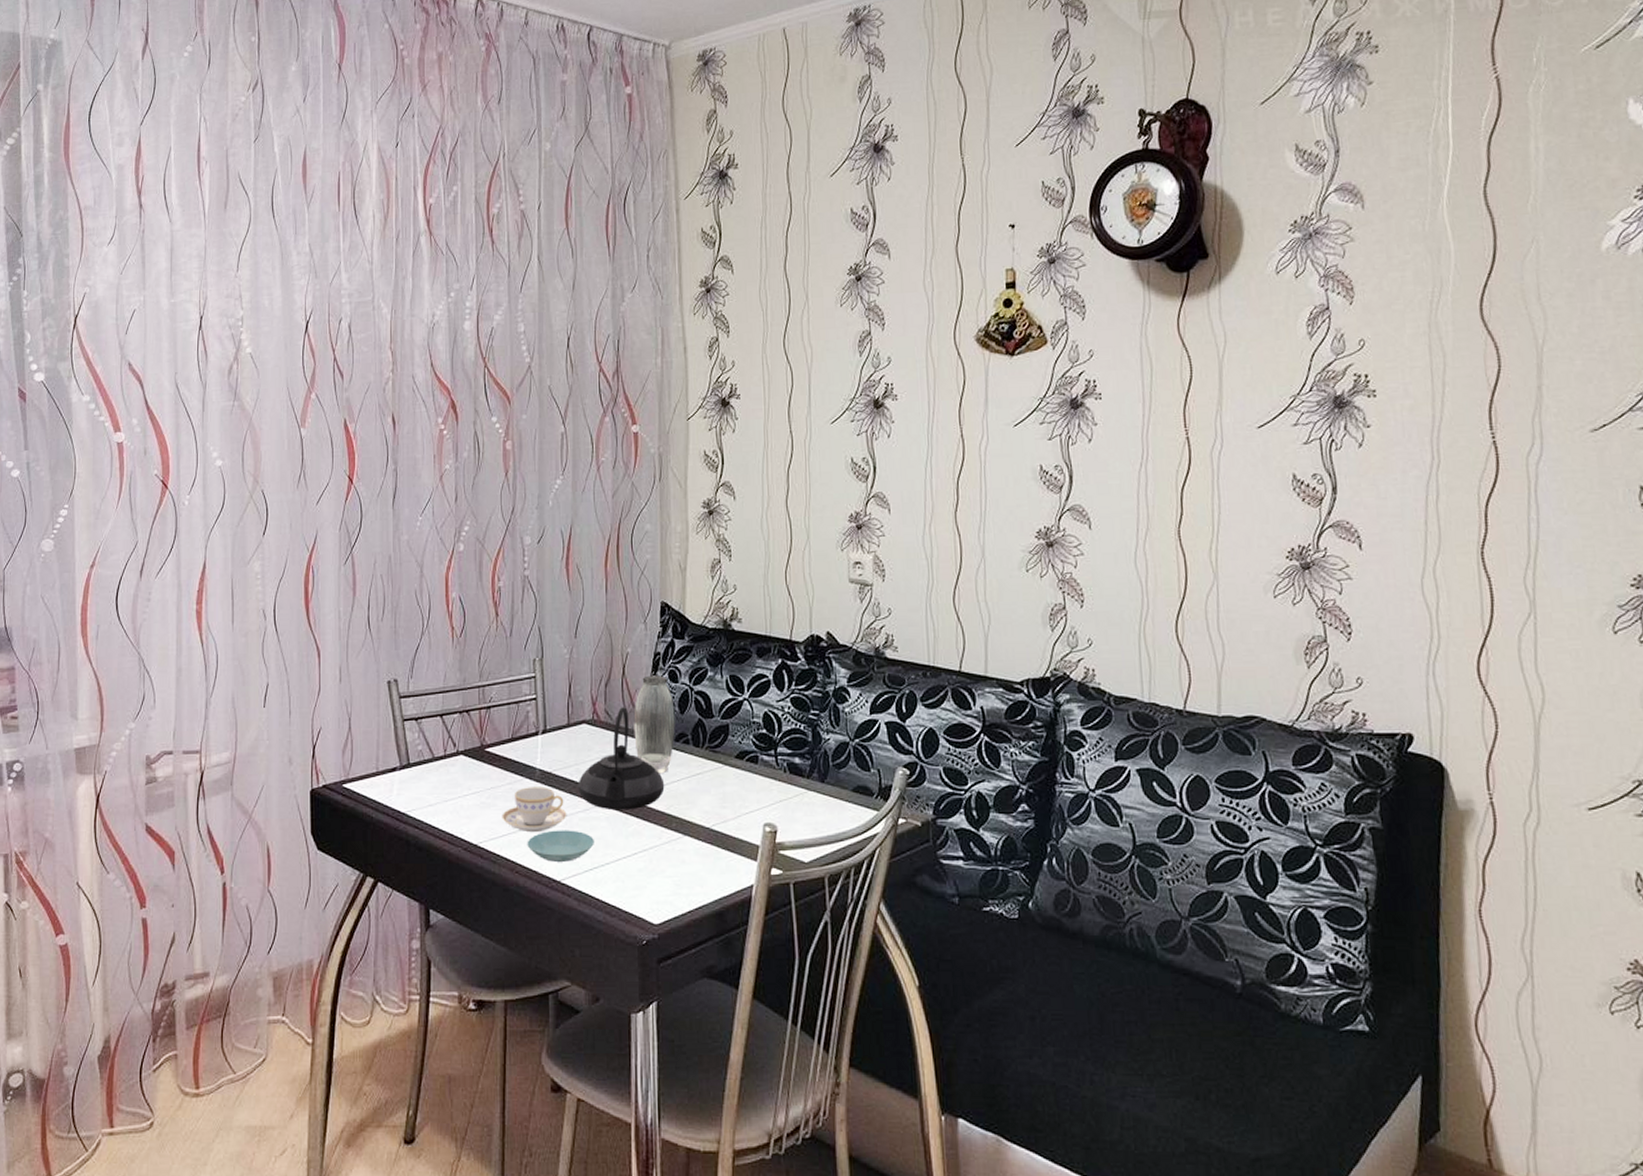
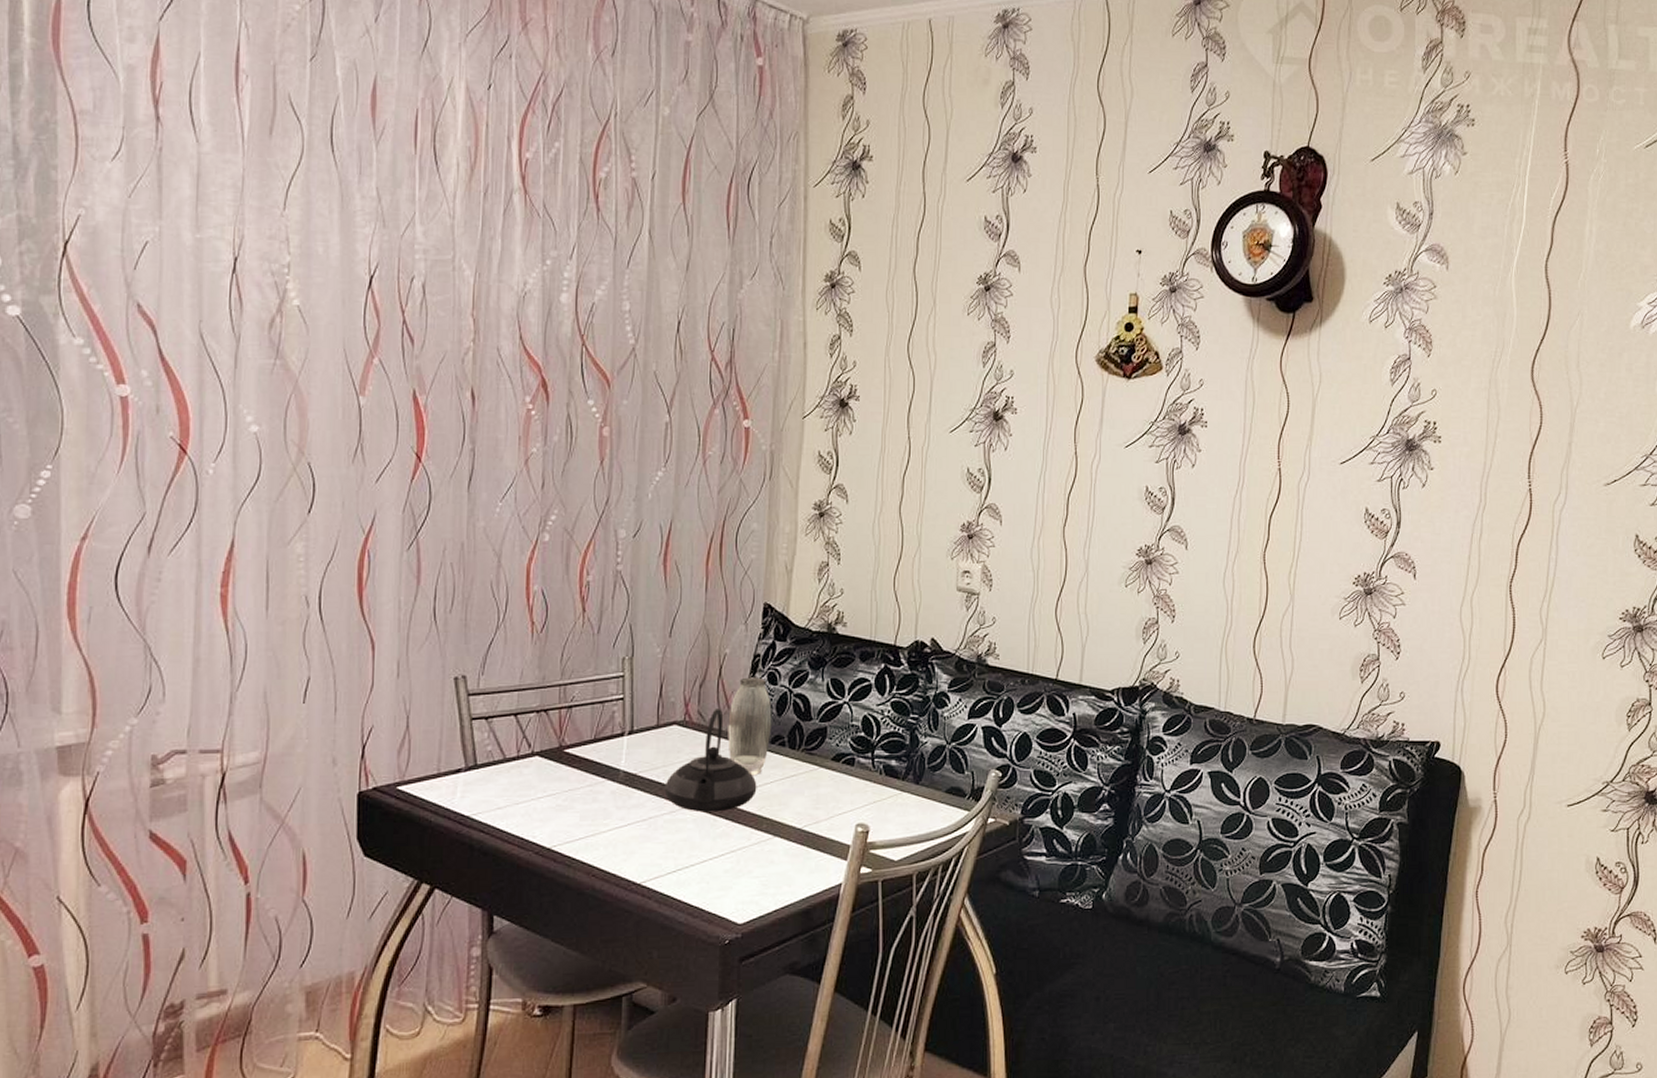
teacup: present [502,787,567,833] -> none [579,789,652,836]
saucer: present [527,830,595,862] -> none [606,832,681,864]

